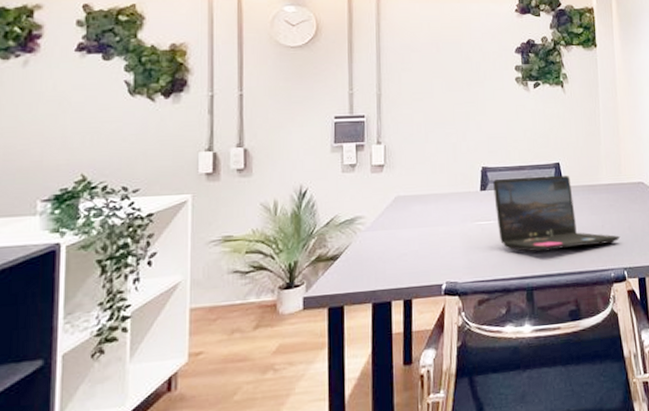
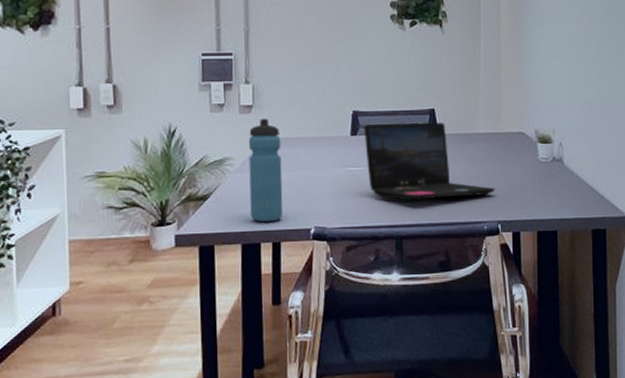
water bottle: none [379,176,415,280] -> present [248,118,283,222]

